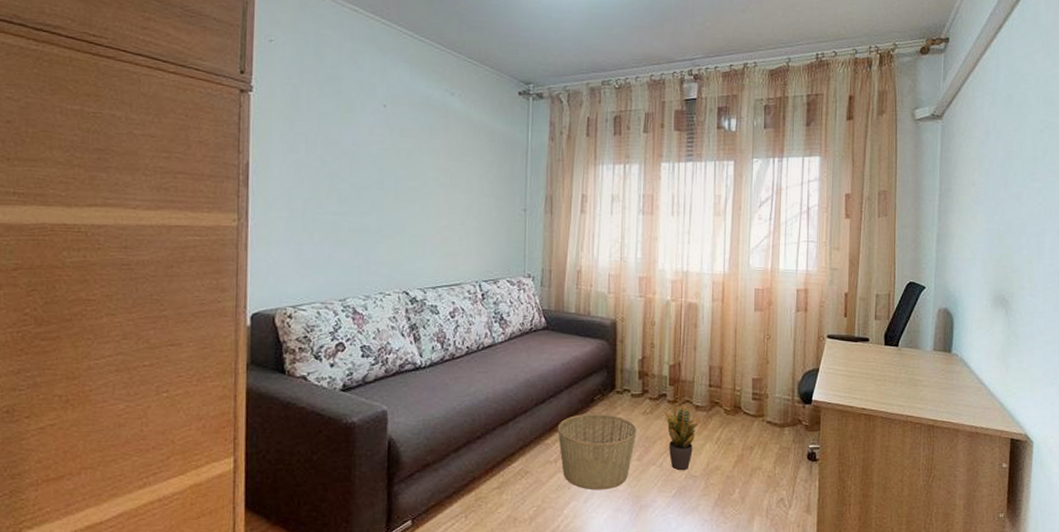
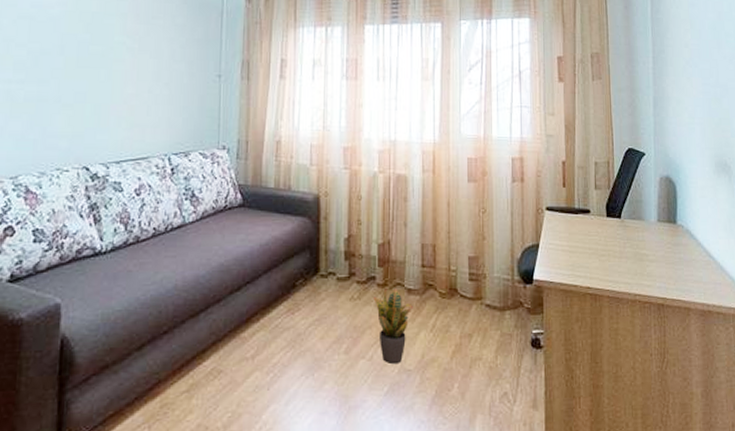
basket: present [557,414,637,490] -> none [255,301,344,391]

